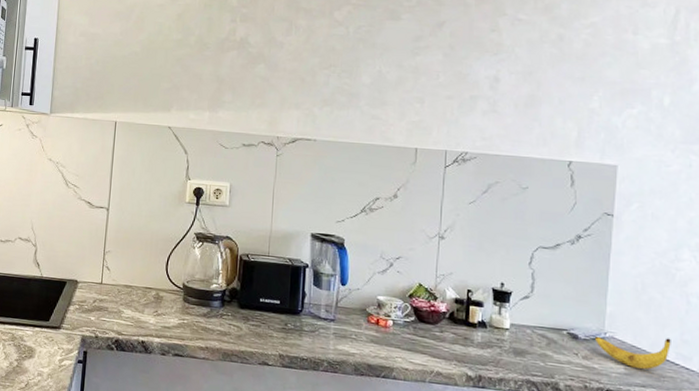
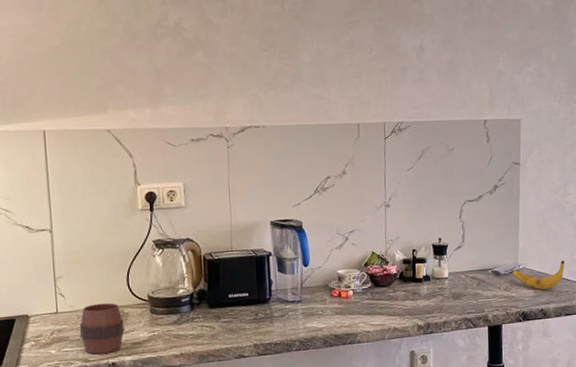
cup: none [118,282,158,331] -> present [80,302,125,355]

